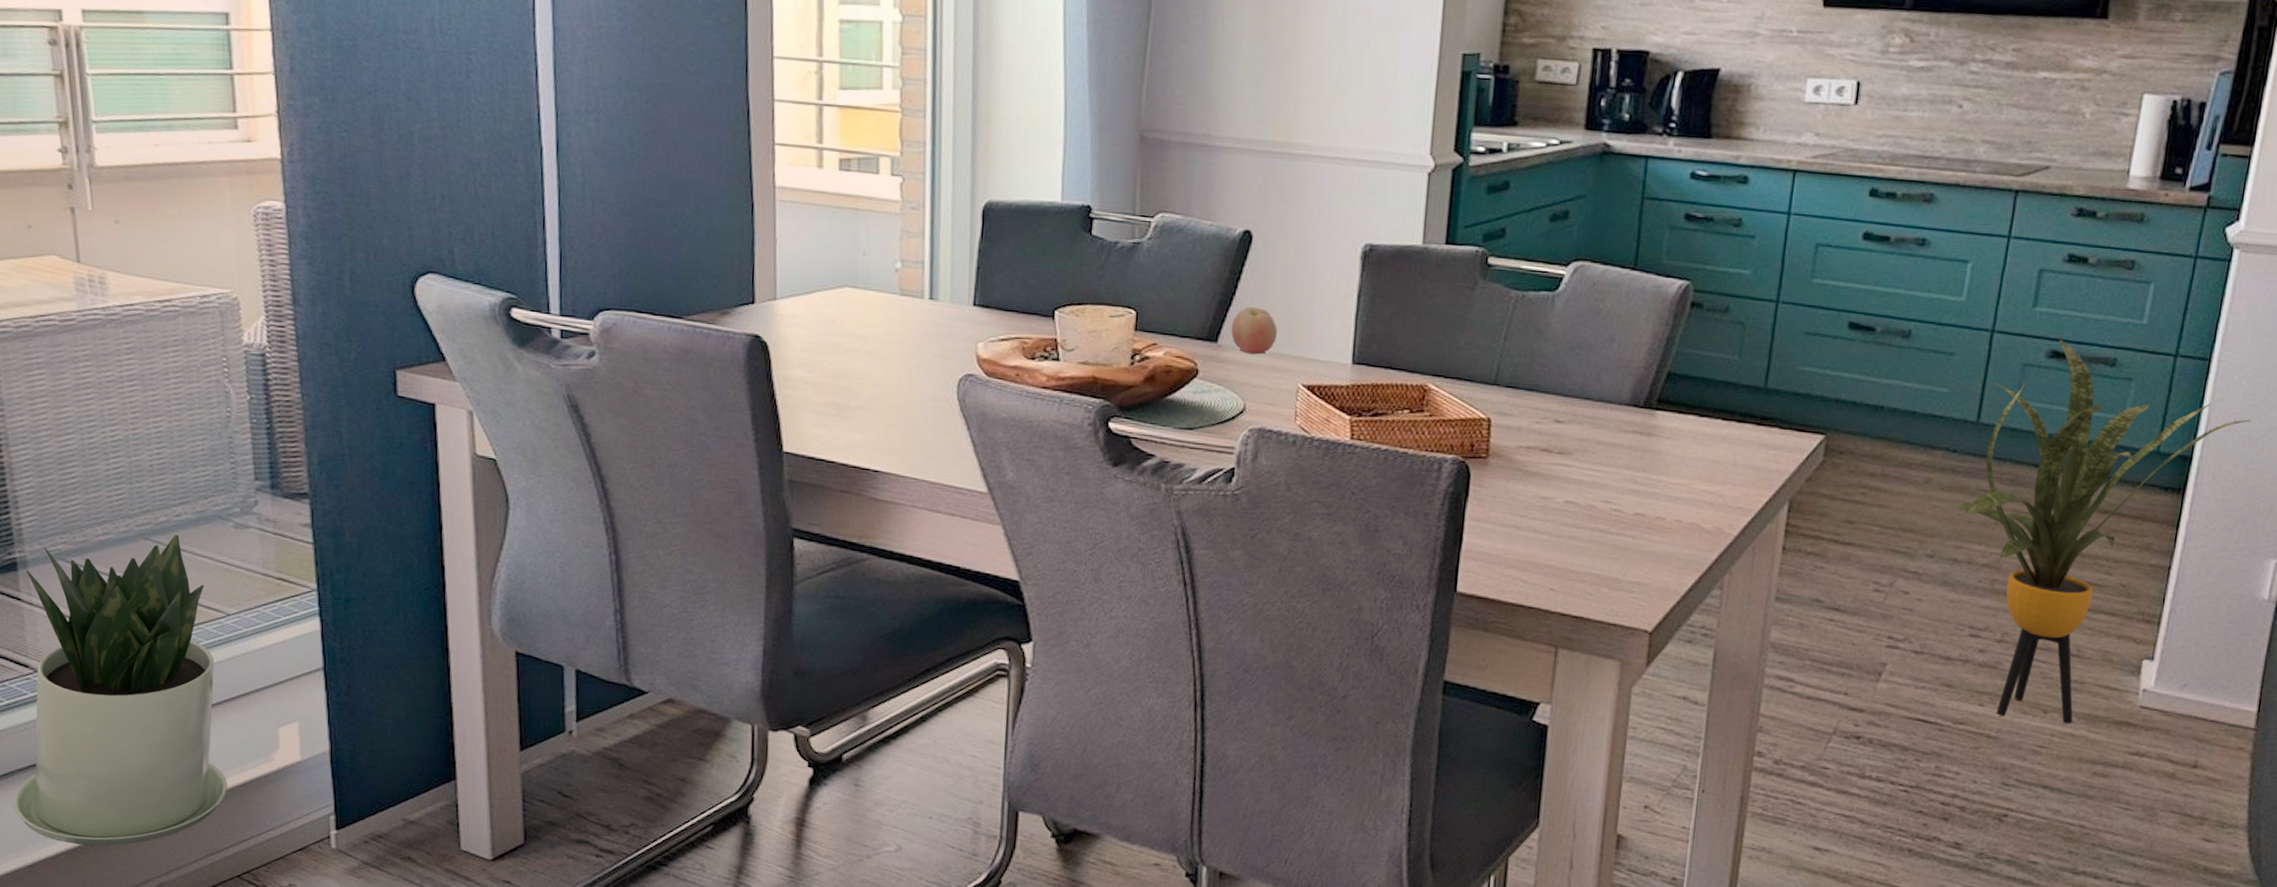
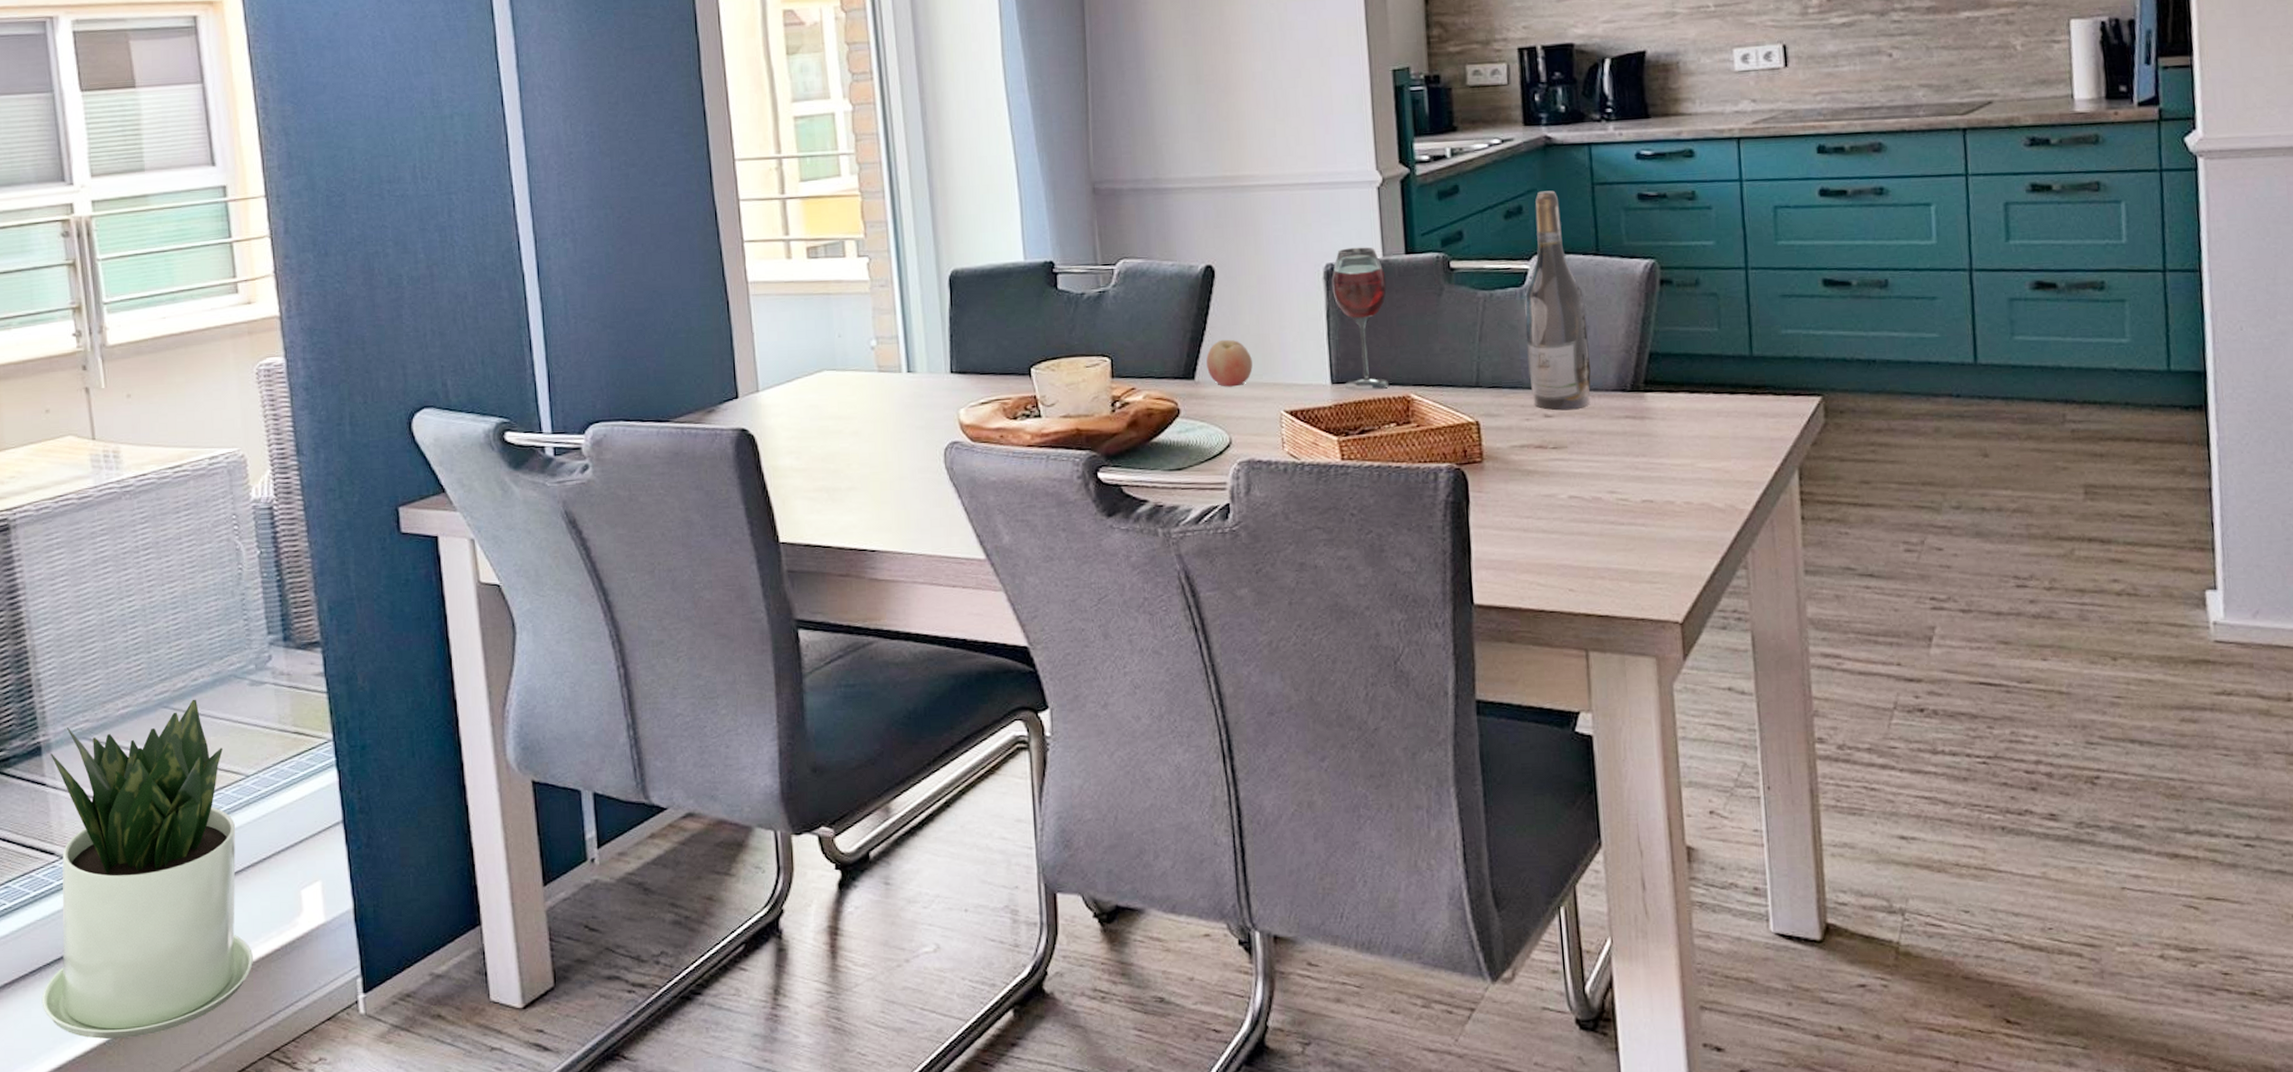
wineglass: none [1365,230,1422,376] -> present [1331,247,1390,391]
wine bottle: none [1546,198,1614,419] -> present [1524,190,1591,411]
house plant: present [1950,339,2251,724] -> none [1965,269,2258,670]

